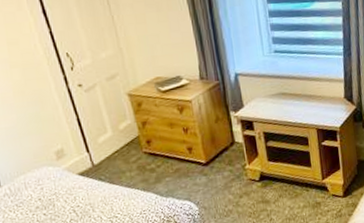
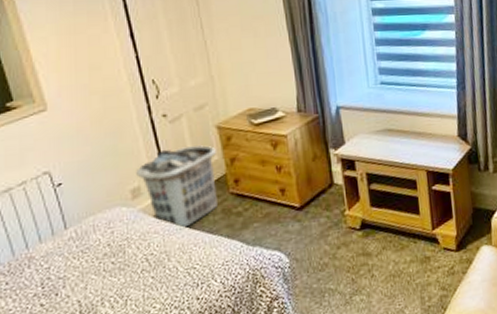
clothes hamper: none [58,110,133,185] -> present [136,144,218,230]

